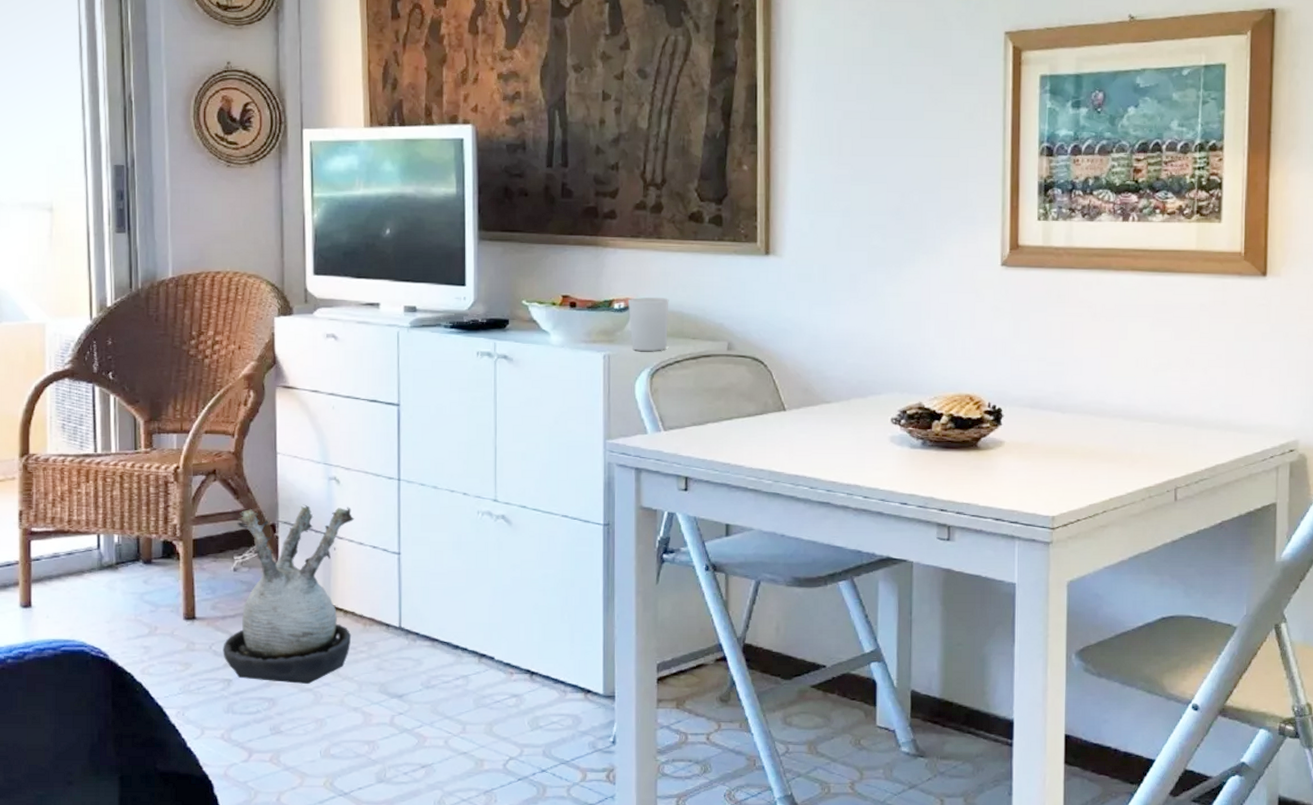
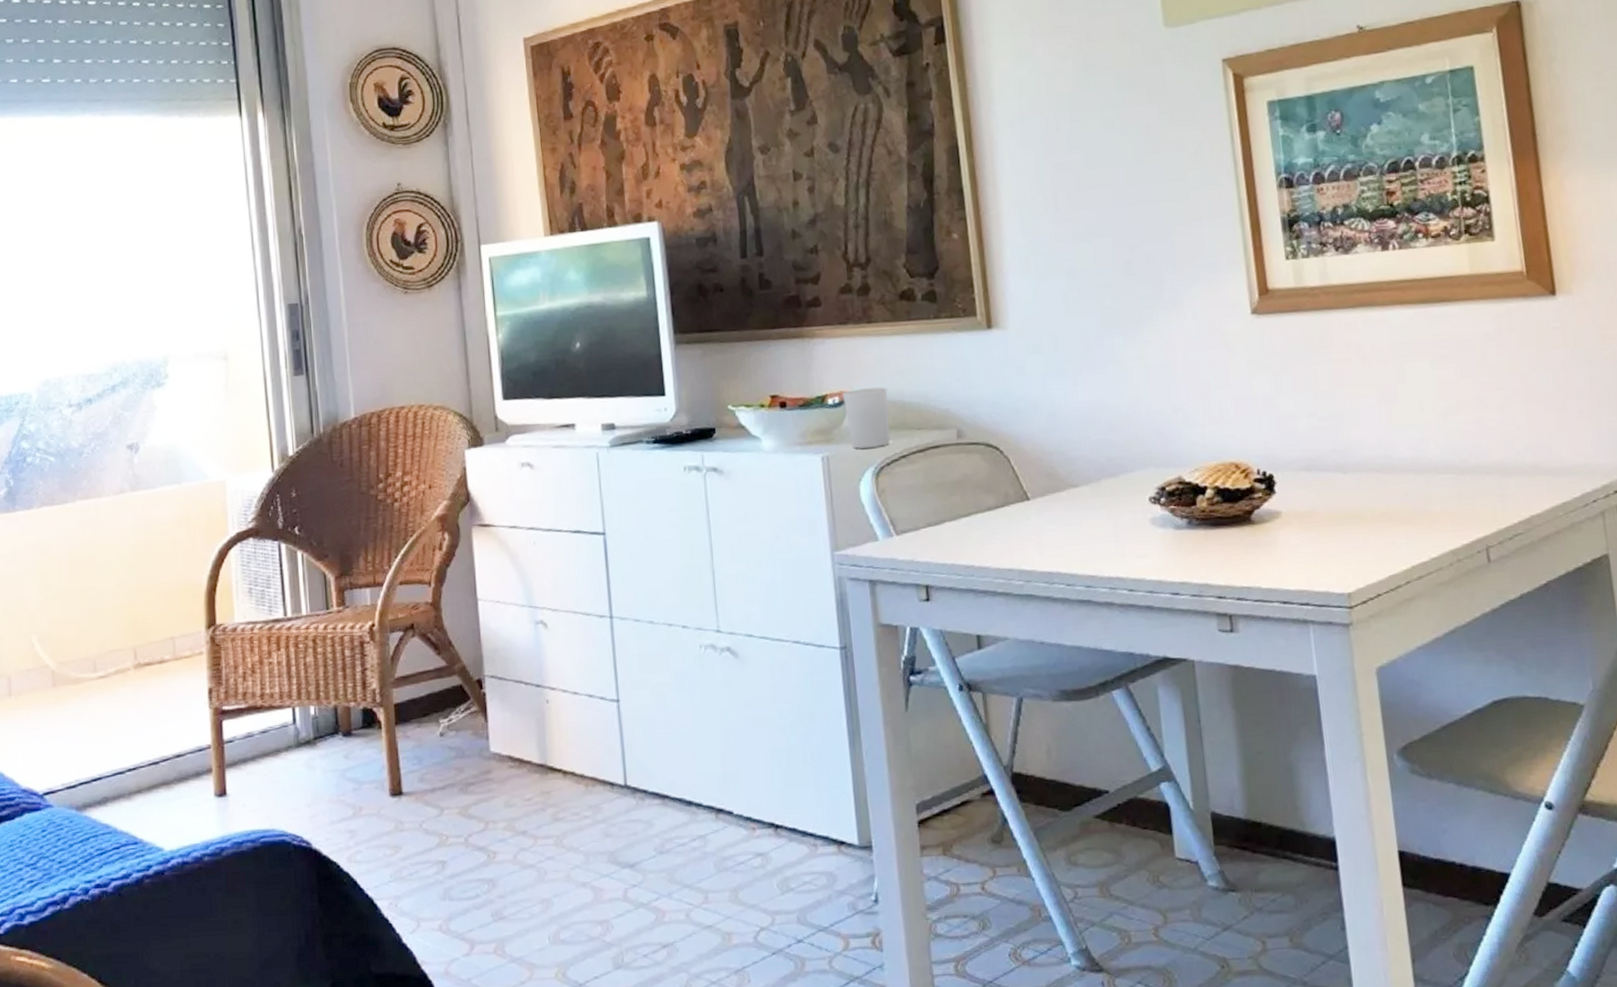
plant: present [223,504,355,684] -> none [434,652,574,860]

